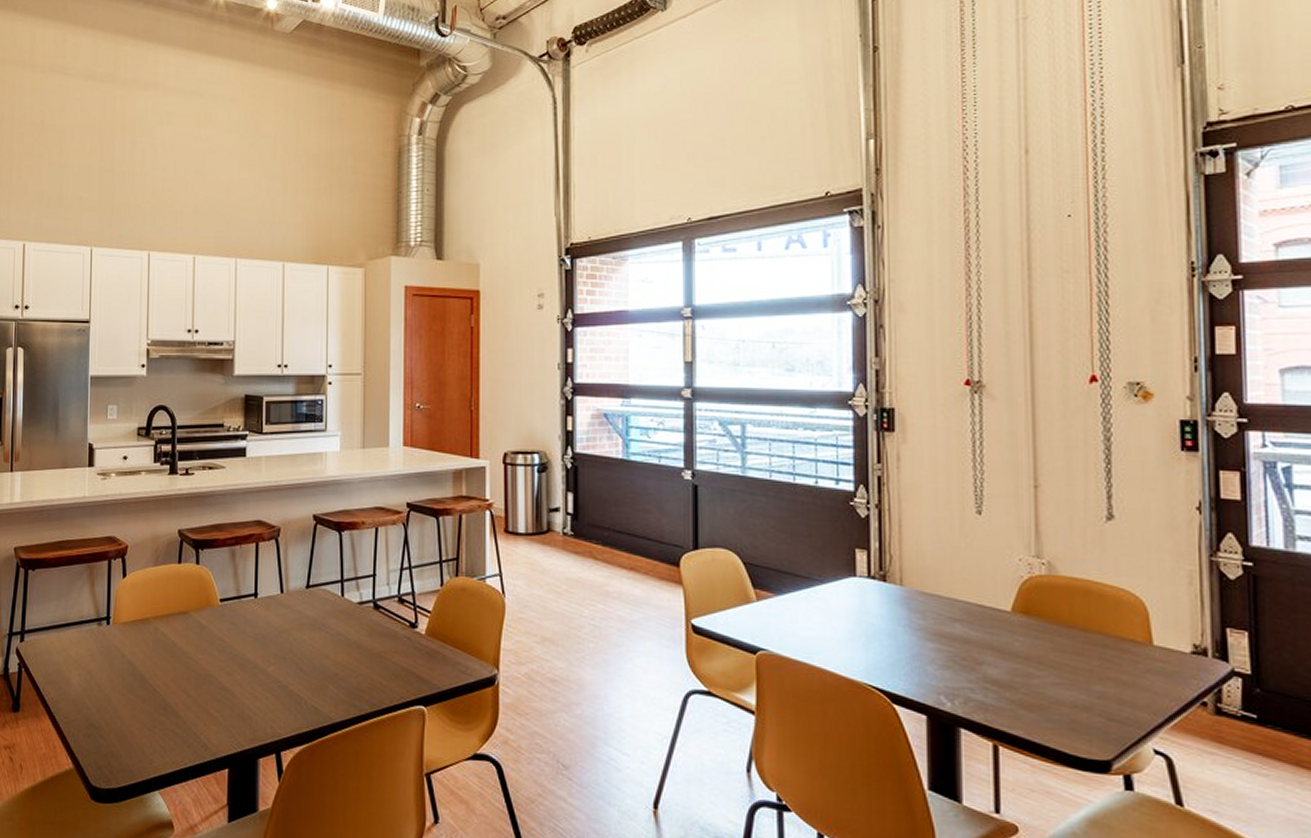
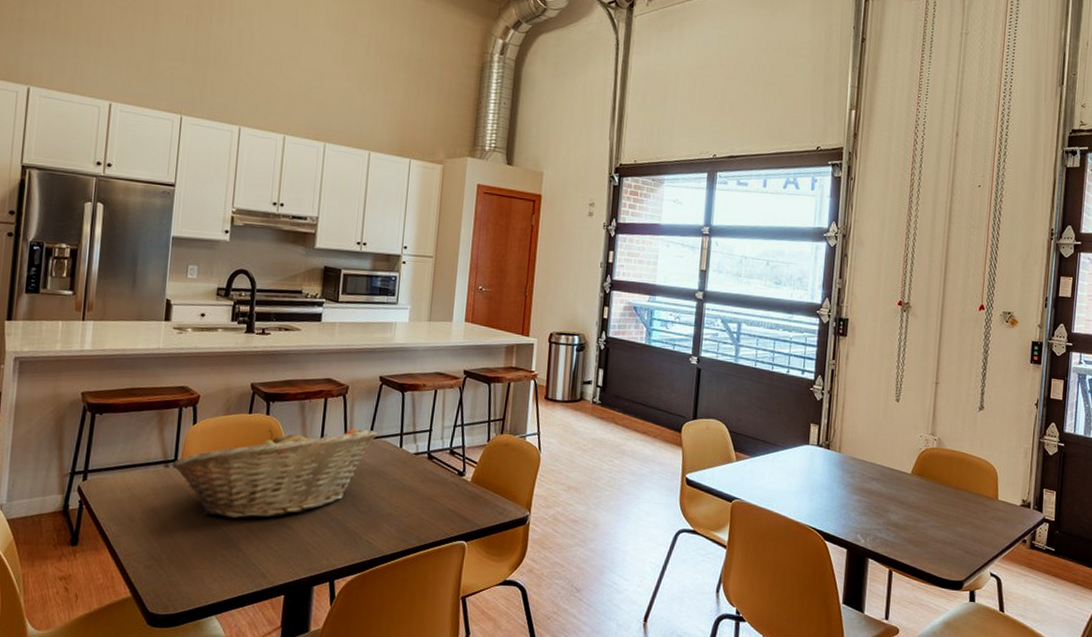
fruit basket: none [104,576,315,682] -> present [171,429,377,519]

